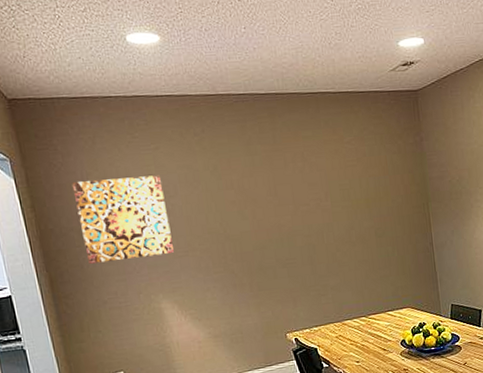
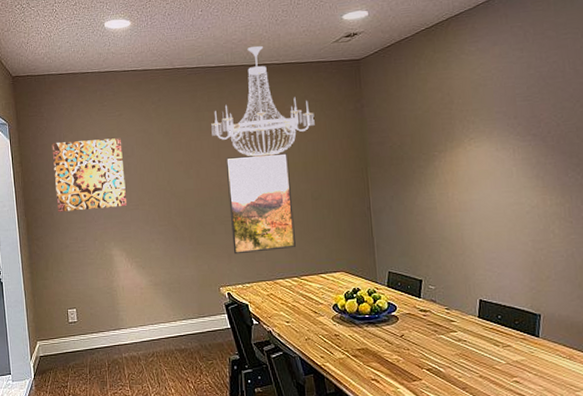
chandelier: none [265,71,376,209] -> present [211,46,315,171]
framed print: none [283,188,362,298] -> present [225,152,296,255]

